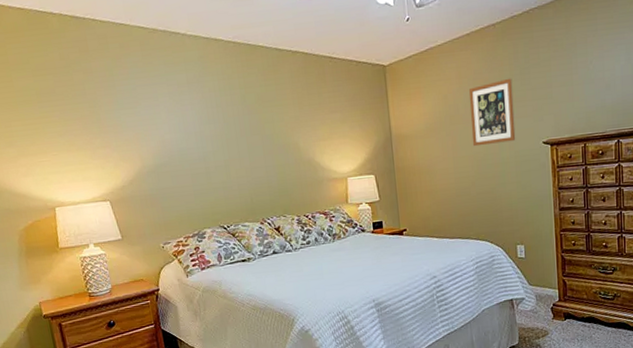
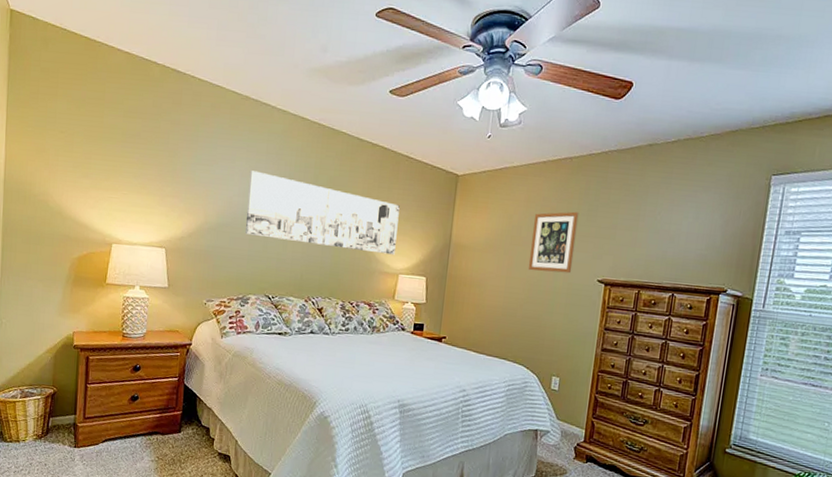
wall art: none [175,103,339,170] -> present [245,170,400,255]

